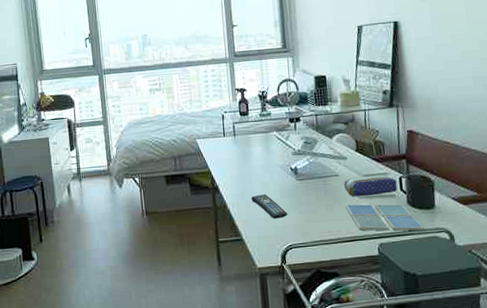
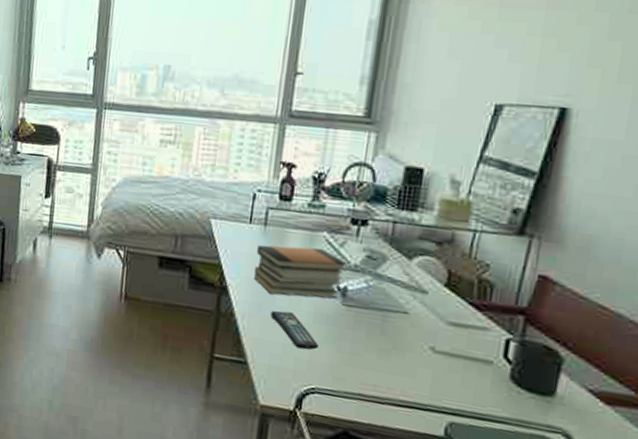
book stack: none [232,143,294,184] -> present [253,245,347,299]
pencil case: present [344,175,397,197] -> none [413,320,501,358]
drink coaster: present [345,204,424,231] -> none [408,356,528,424]

